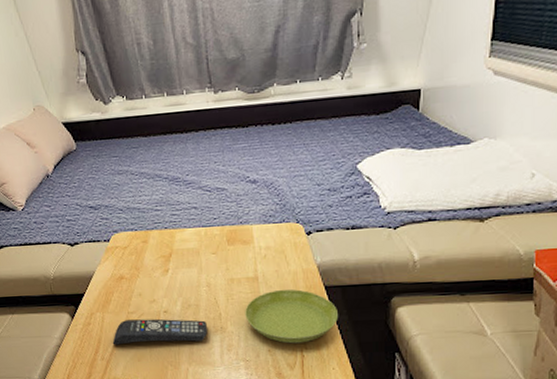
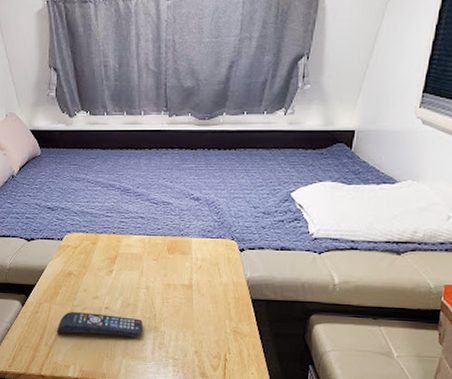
saucer: present [245,289,338,344] -> none [178,298,261,348]

